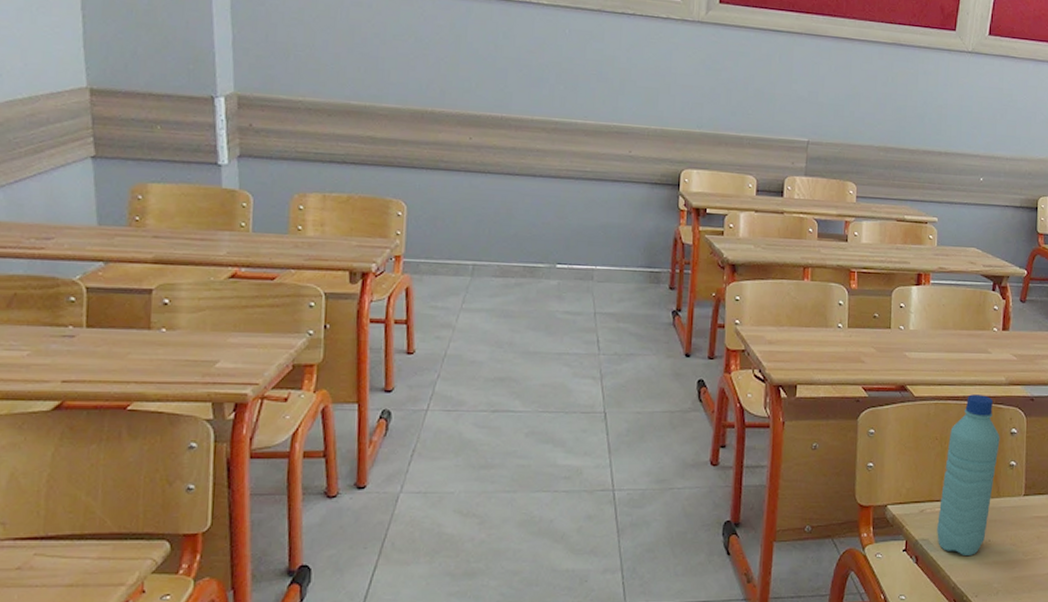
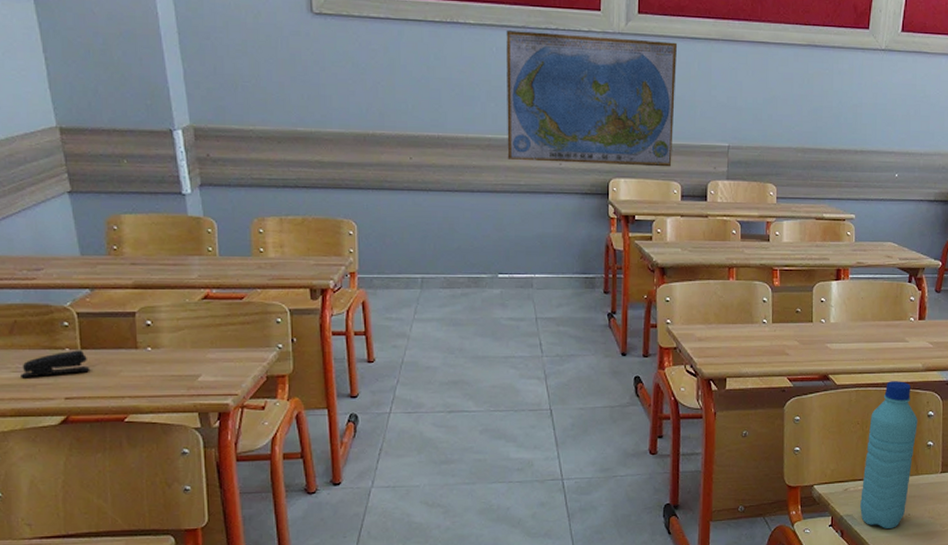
stapler: none [14,328,93,358] -> present [21,350,89,378]
world map: none [574,13,759,160] -> present [506,30,678,167]

